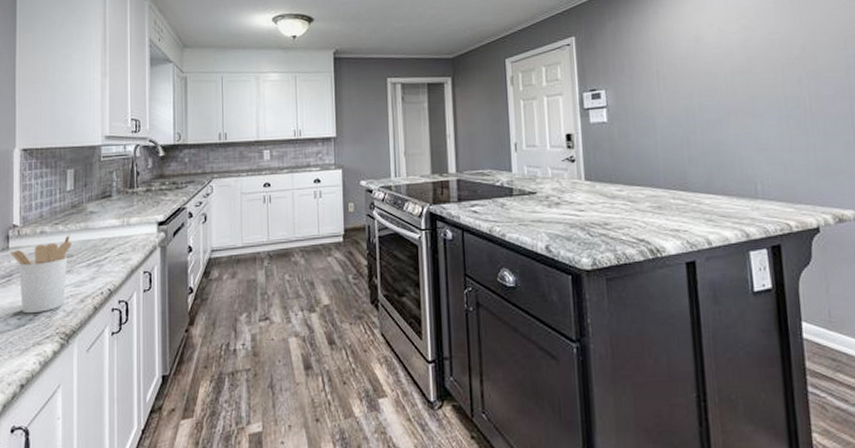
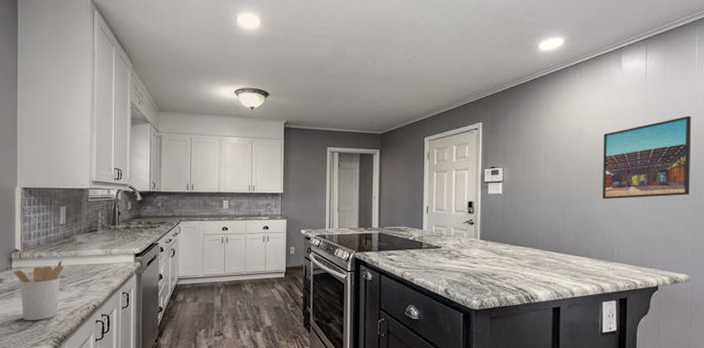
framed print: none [727,12,845,122] -> present [603,115,692,200]

